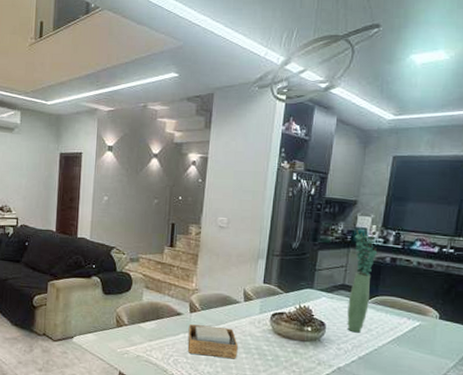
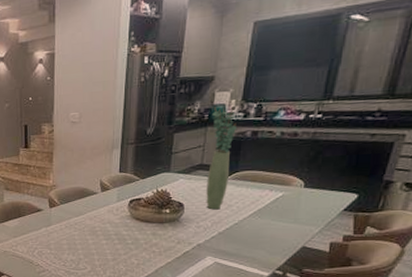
napkin holder: present [187,324,238,359] -> none [49,218,98,246]

